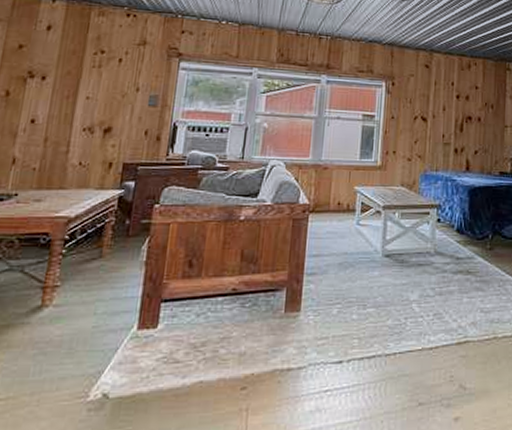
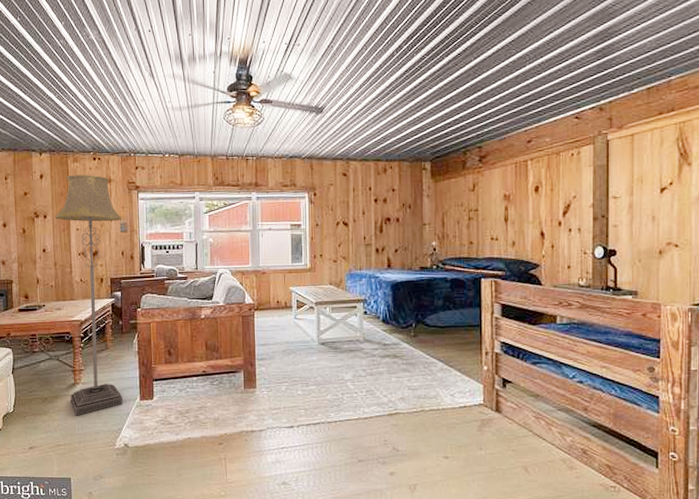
floor lamp: none [29,30,154,354] -> present [54,174,123,416]

